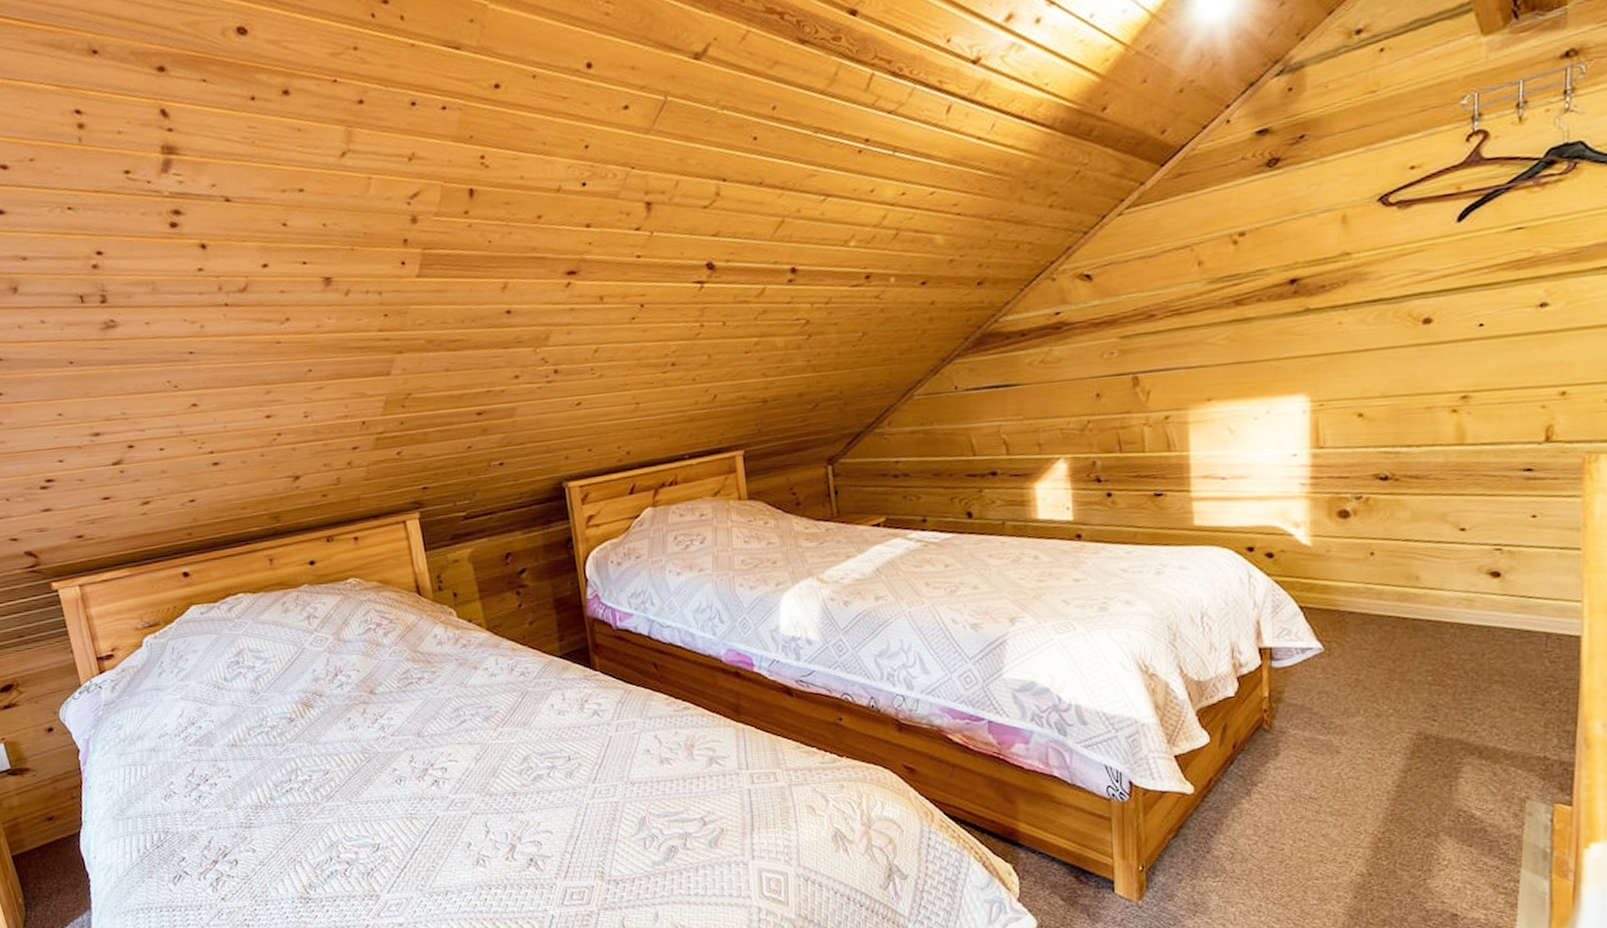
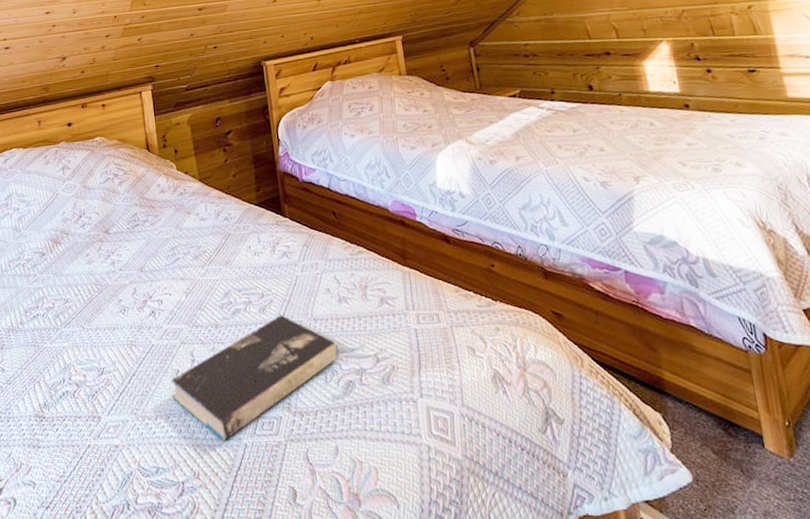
book: none [461,779,659,914] -> present [171,315,338,442]

